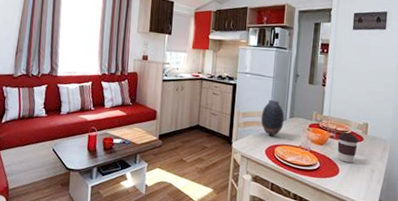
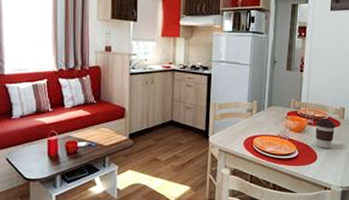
vase: present [260,99,285,136] -> none [238,88,262,127]

